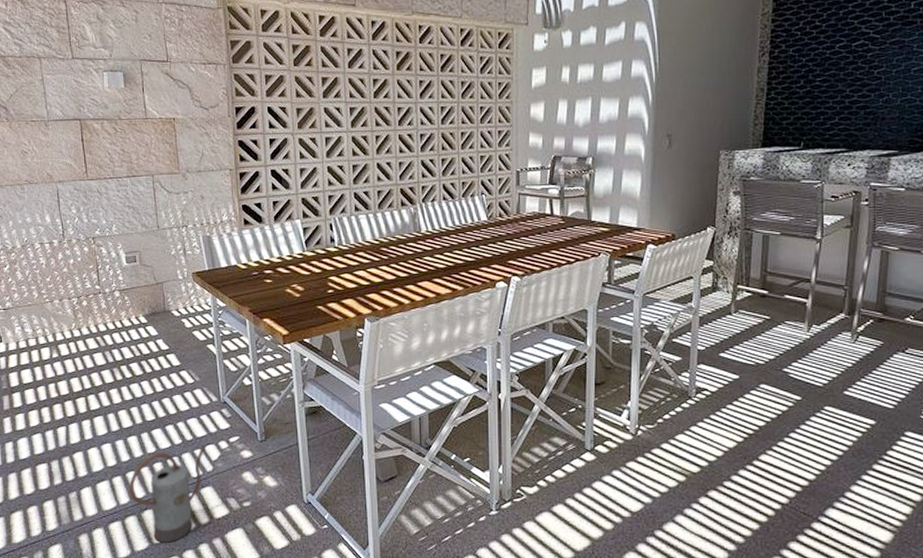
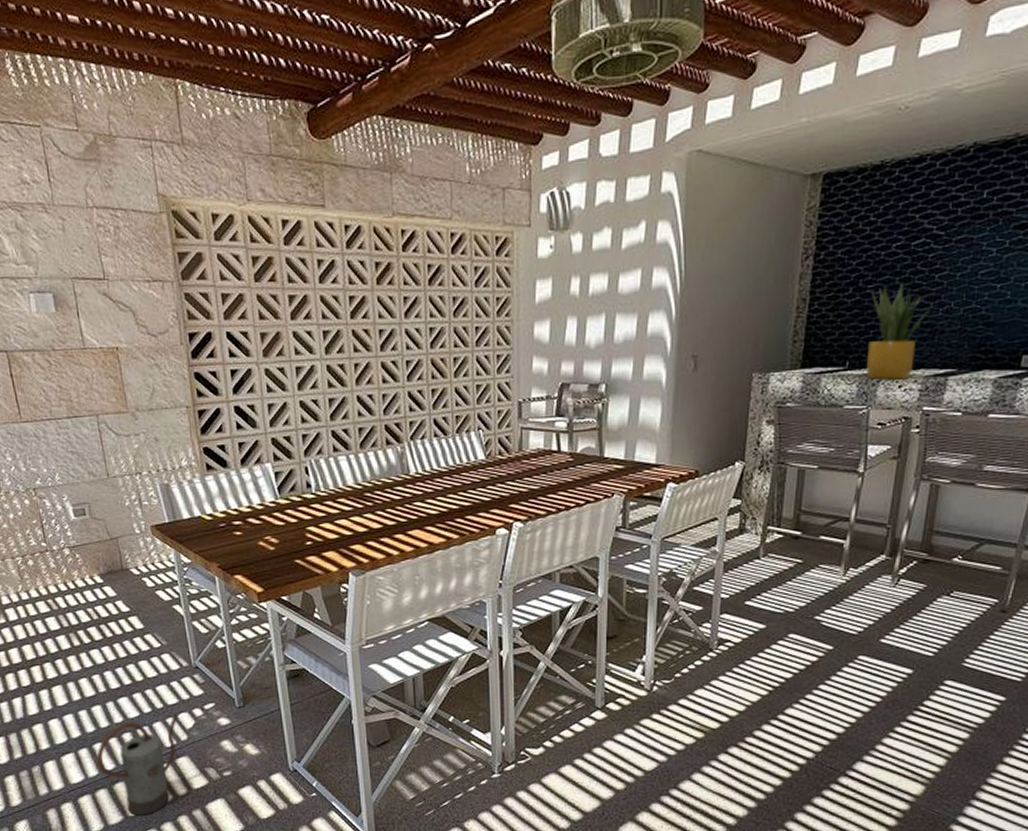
planter: none [818,77,870,159] -> present [865,284,928,380]

